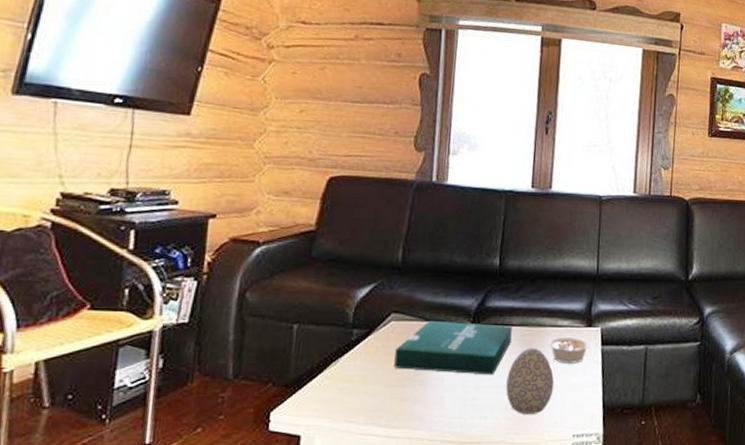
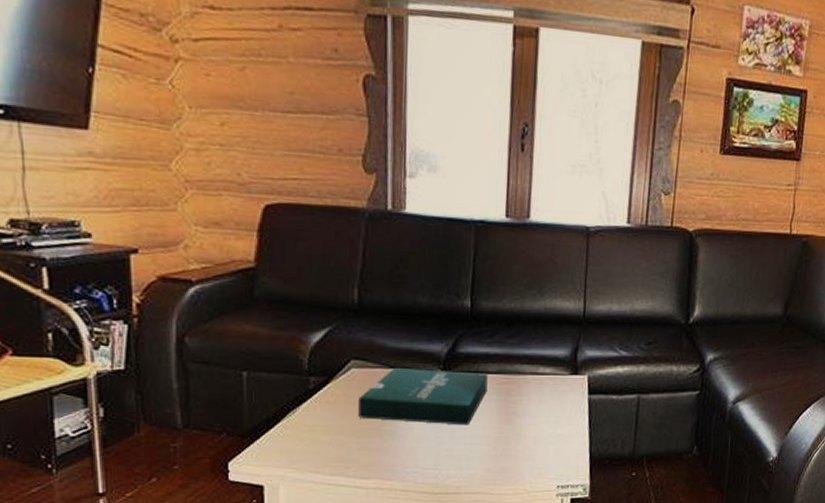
decorative egg: present [506,348,555,414] -> none [483,397,536,465]
legume: present [548,336,592,365] -> none [528,385,577,414]

